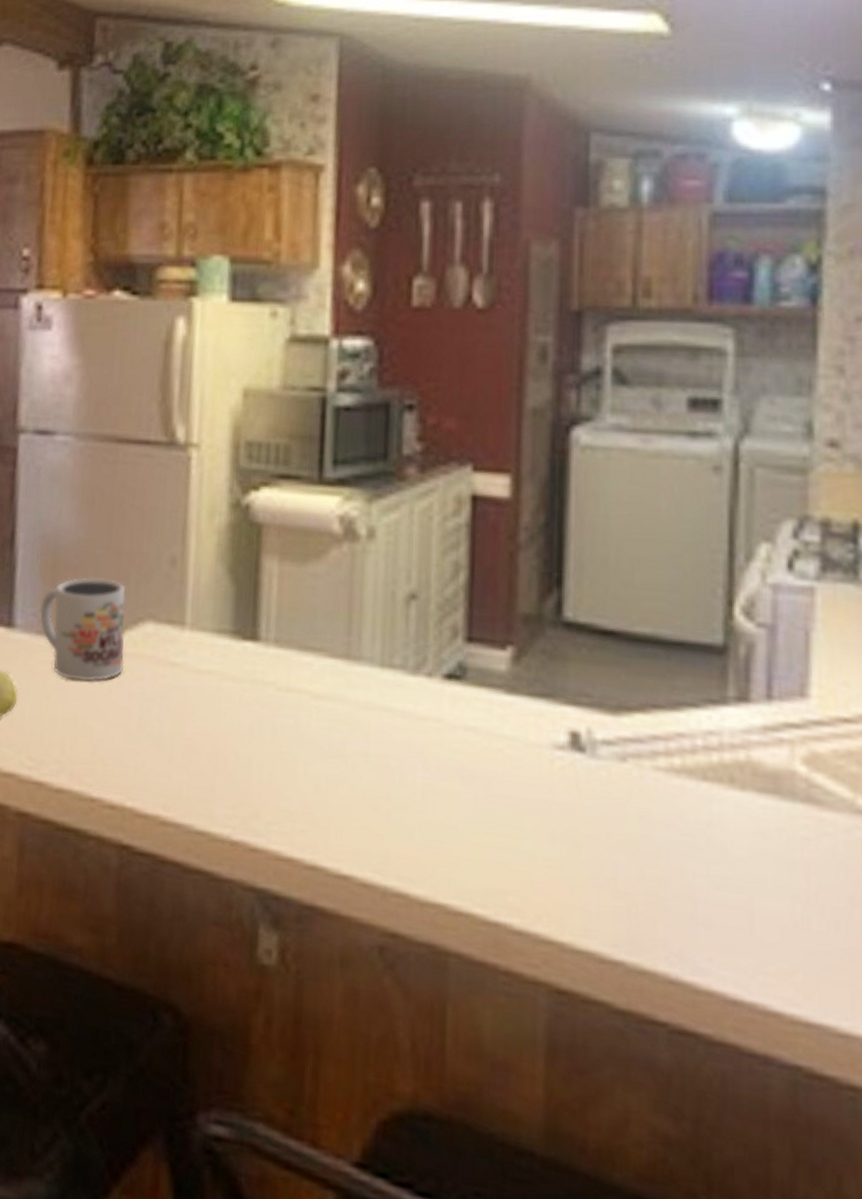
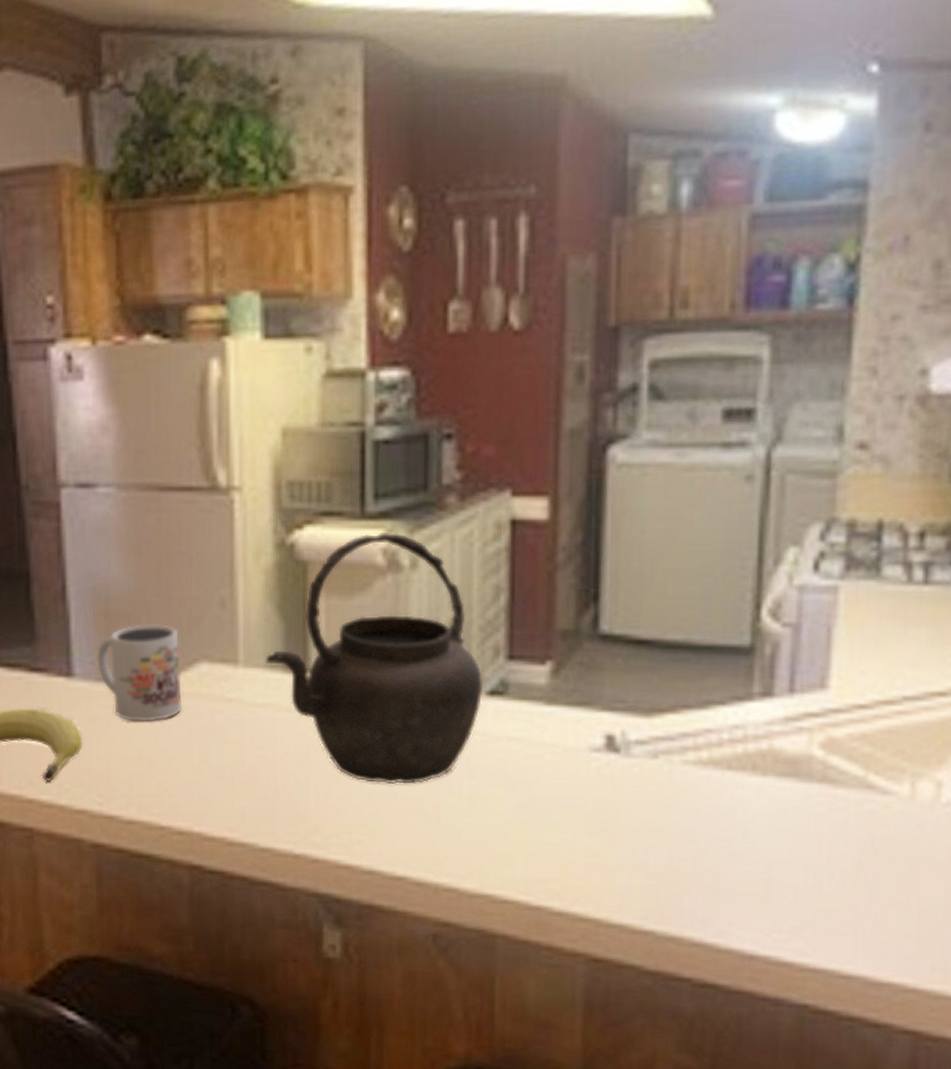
kettle: none [213,500,441,771] -> present [265,533,484,784]

